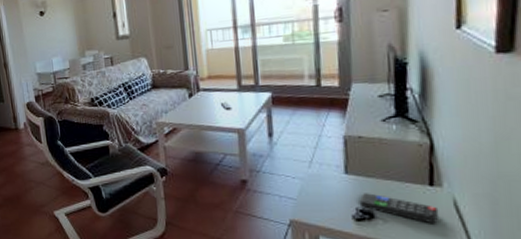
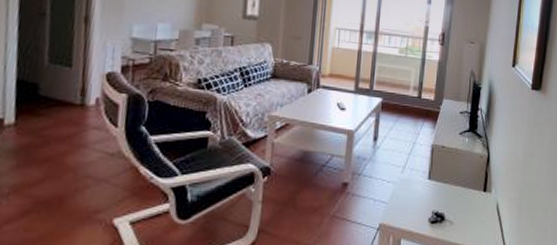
remote control: present [360,193,439,224] -> none [436,197,487,225]

